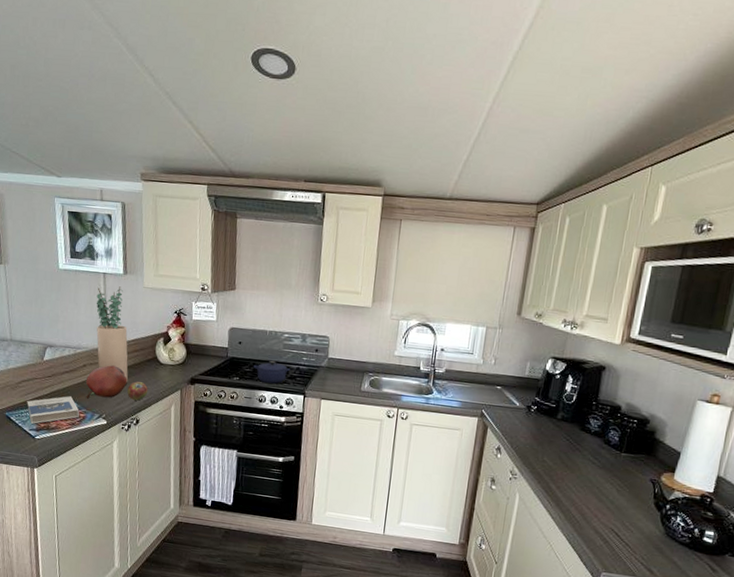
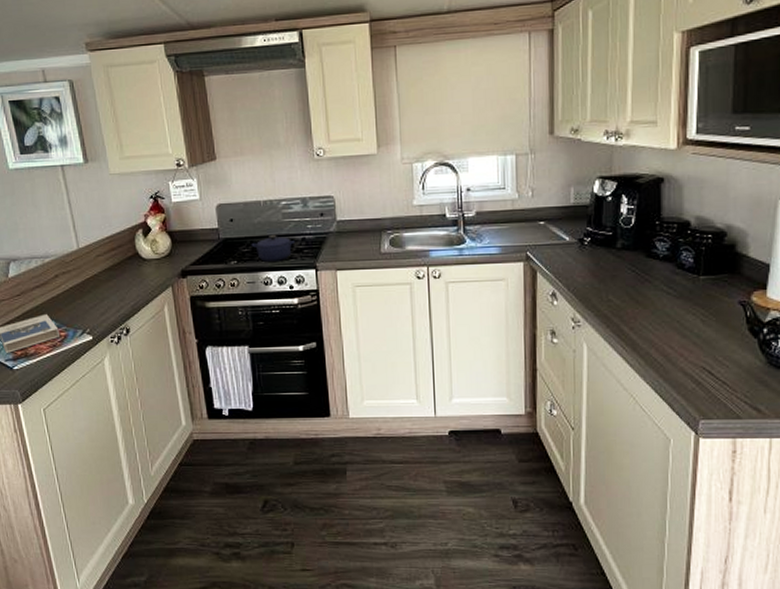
fruit: present [86,365,128,399] -> none [61,270,109,314]
vase: present [96,286,129,384] -> none [57,178,110,289]
fruit: present [127,381,148,401] -> none [110,284,135,307]

